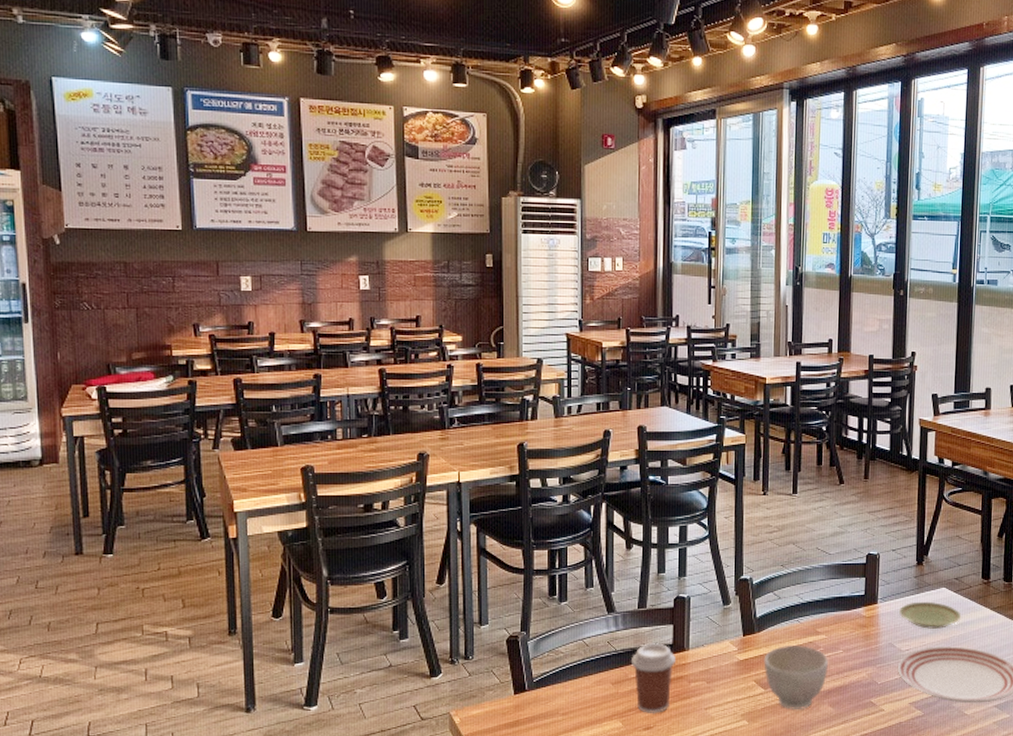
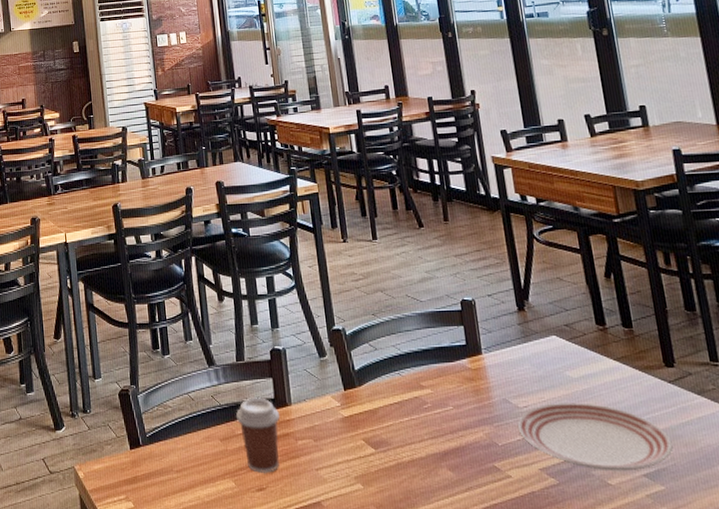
bowl: present [763,644,829,711] -> none [369,400,441,474]
plate: present [899,601,962,629] -> none [508,351,581,383]

